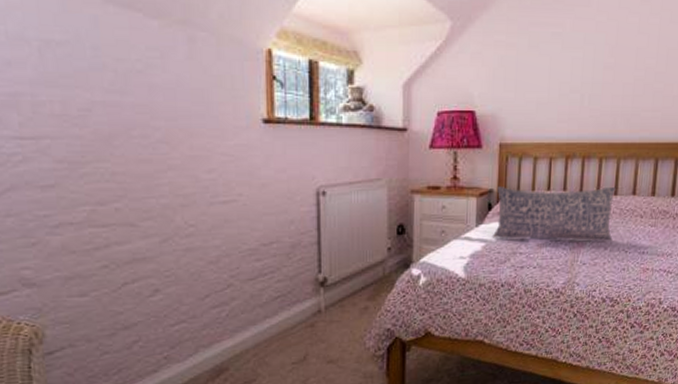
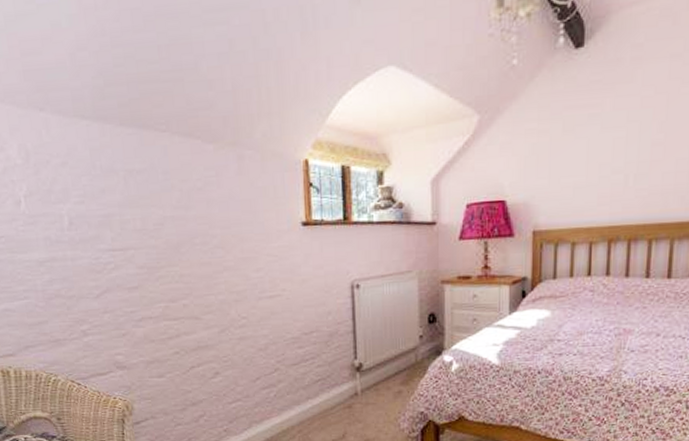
pillow: present [492,185,616,241] -> none [526,269,669,327]

